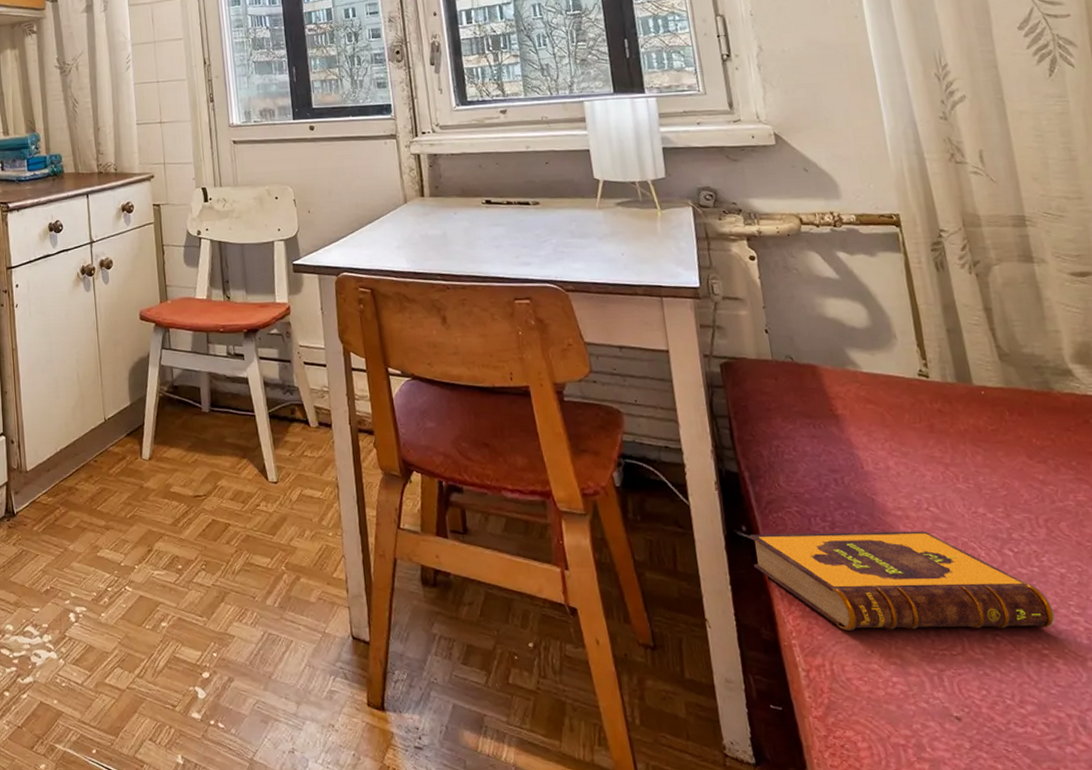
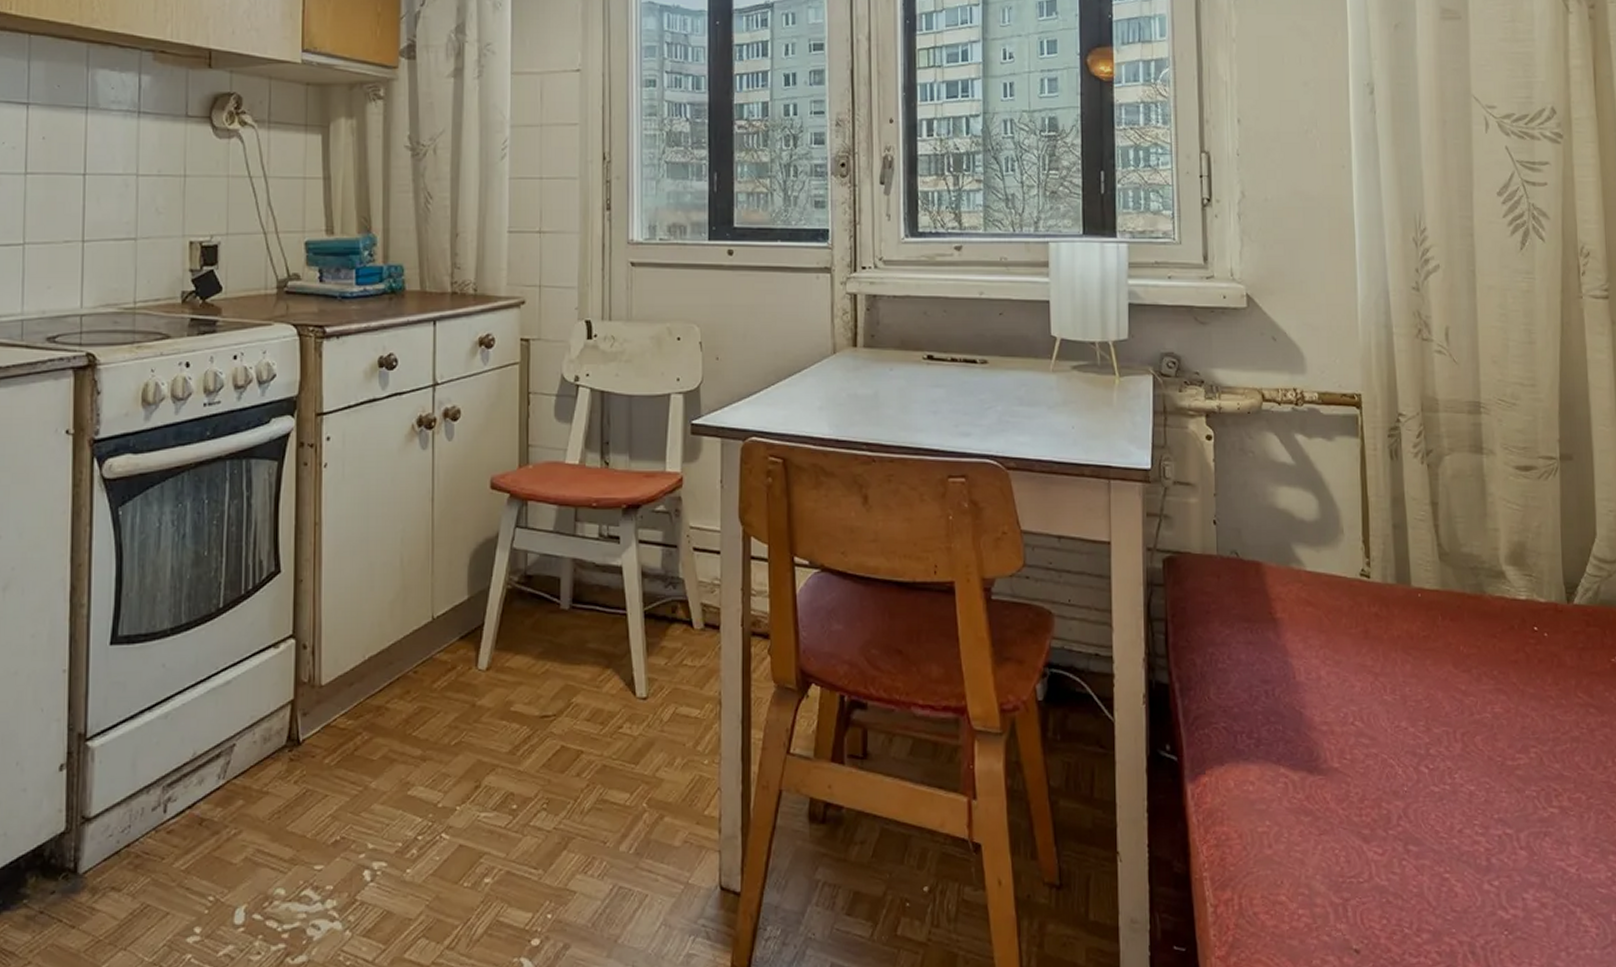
hardback book: present [750,531,1056,631] -> none [1173,747,1460,860]

